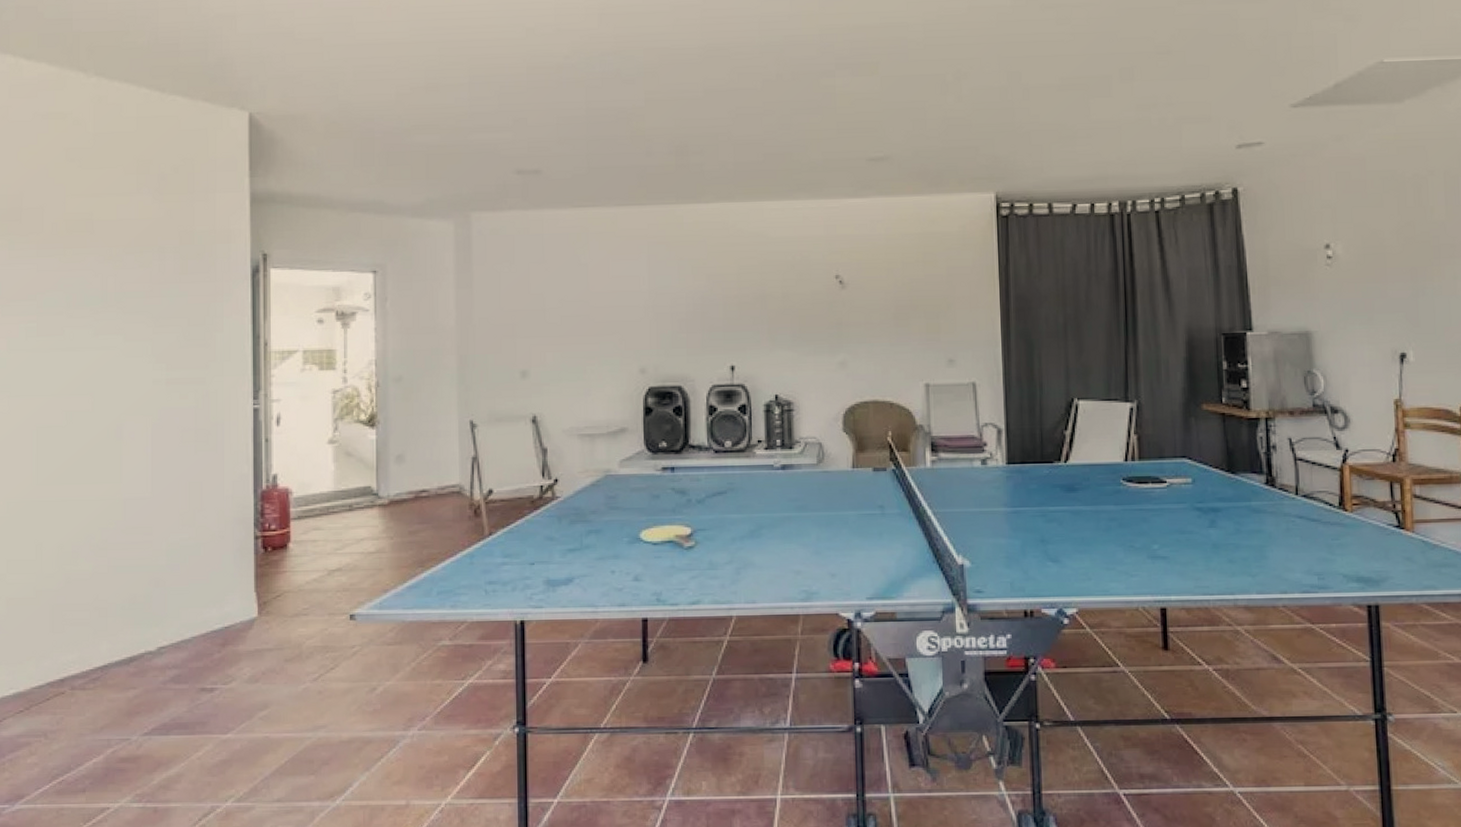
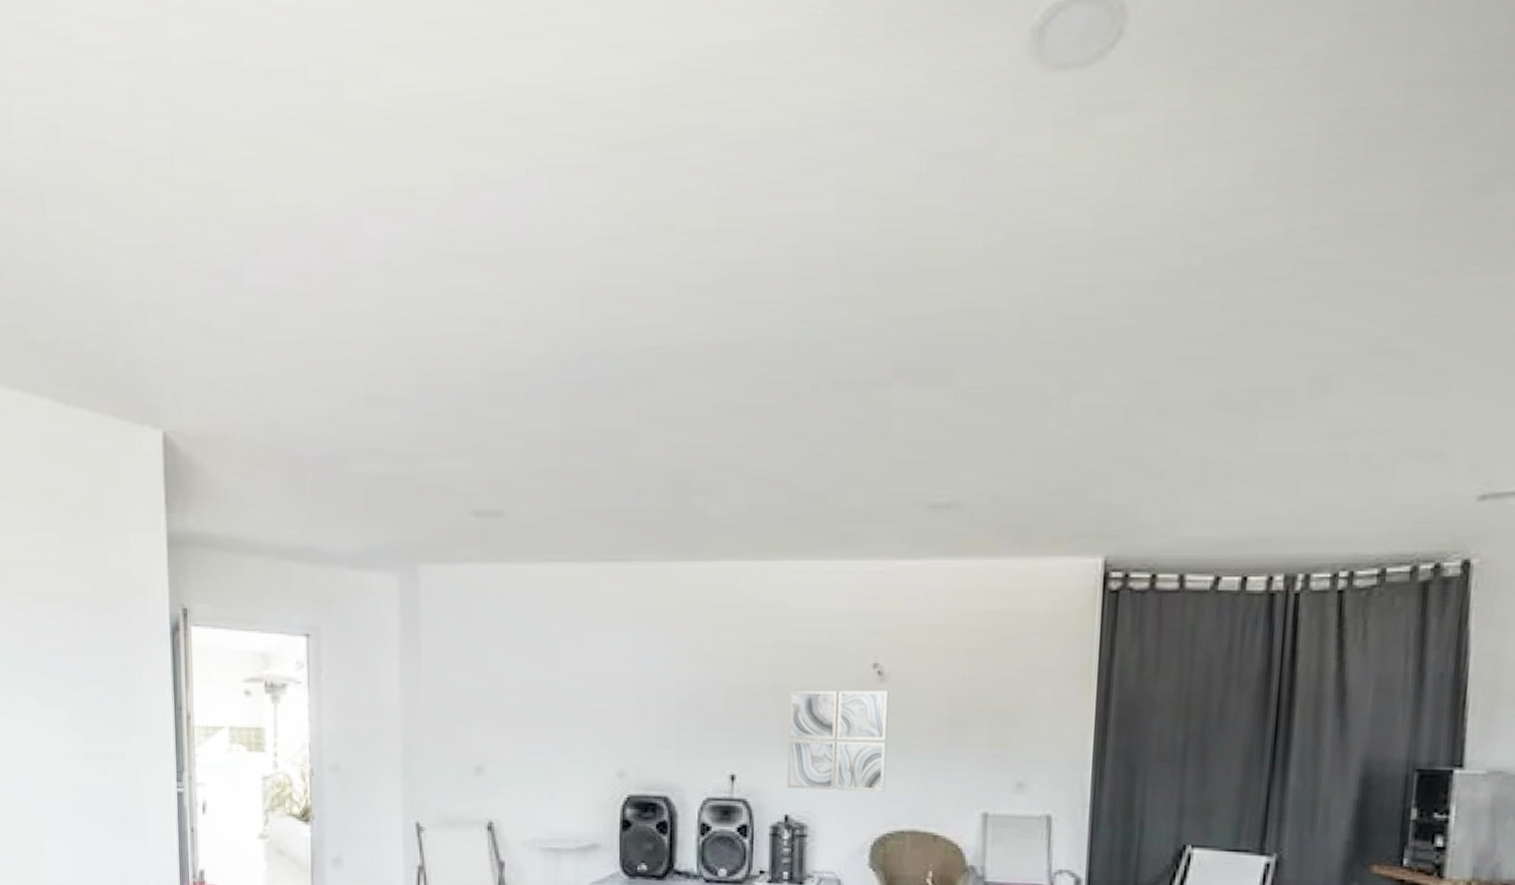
wall art: none [774,295,851,374] -> present [787,690,889,791]

